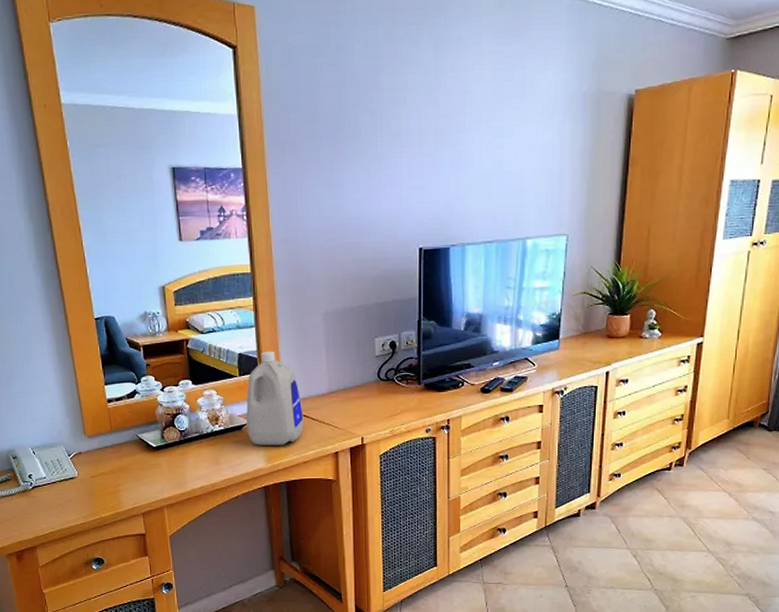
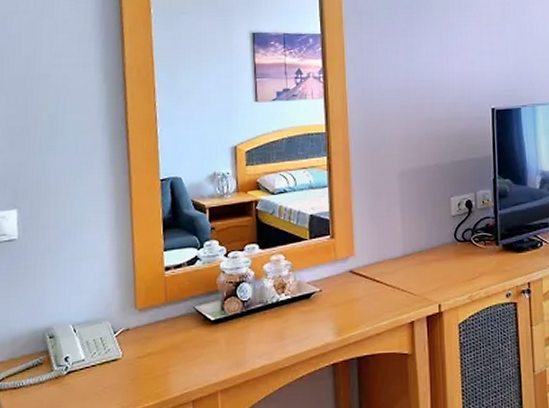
bottle: present [246,351,304,446] -> none [316,212,377,316]

